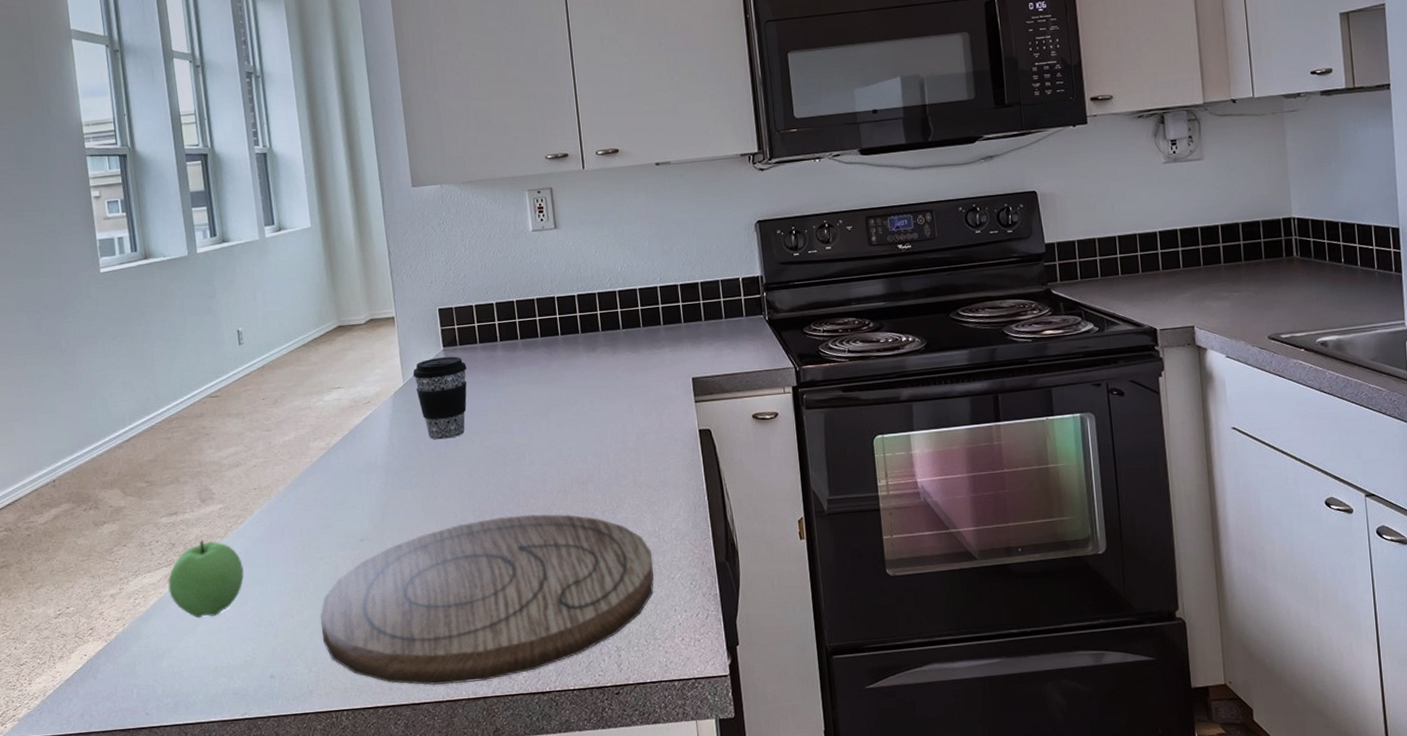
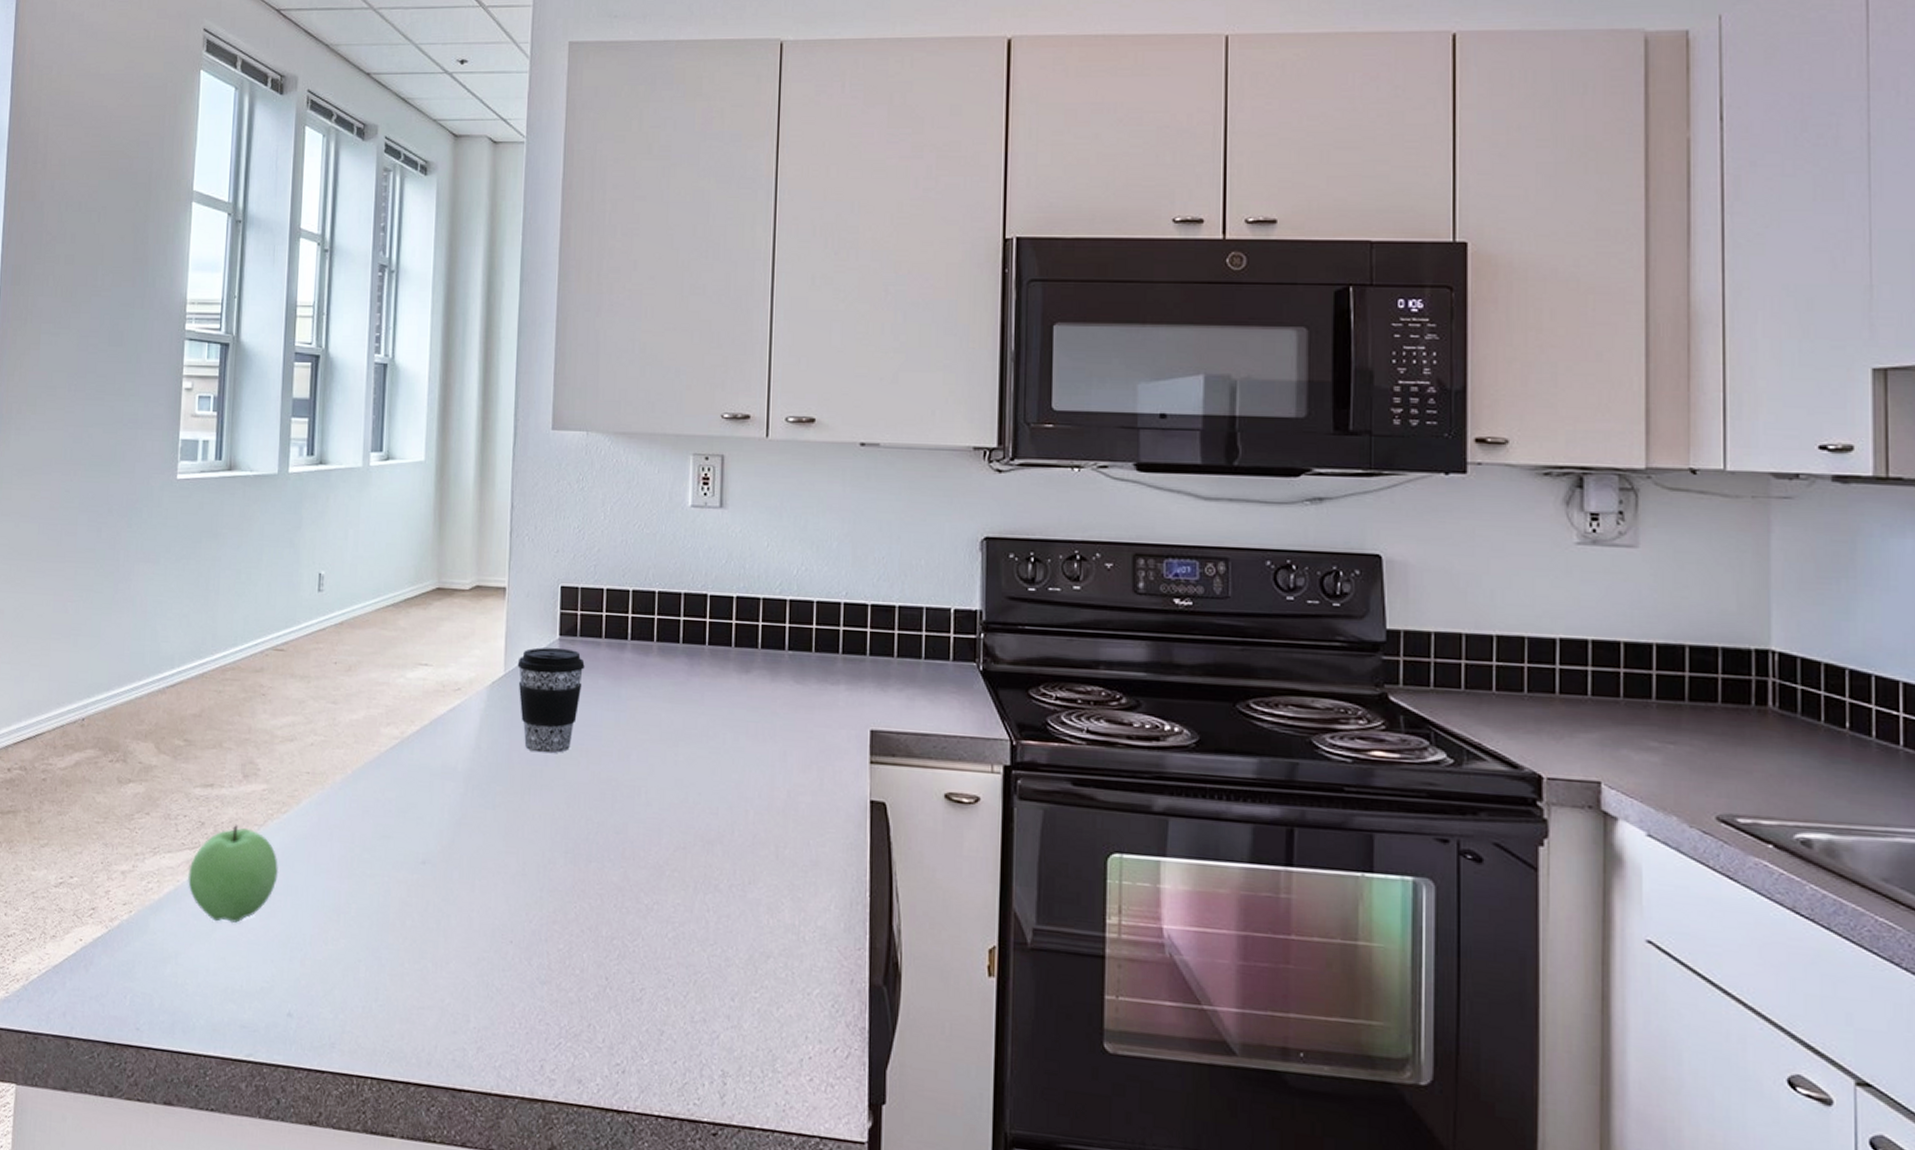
cutting board: present [320,514,654,686] -> none [356,865,786,1079]

